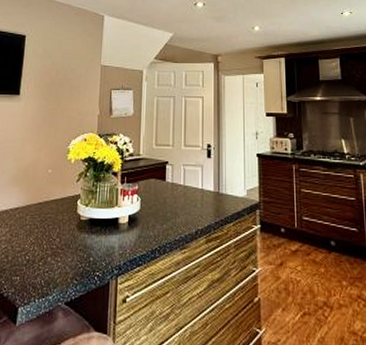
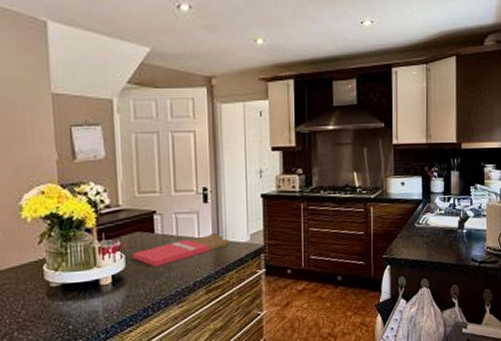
cutting board: none [147,186,230,211] -> present [133,233,231,267]

